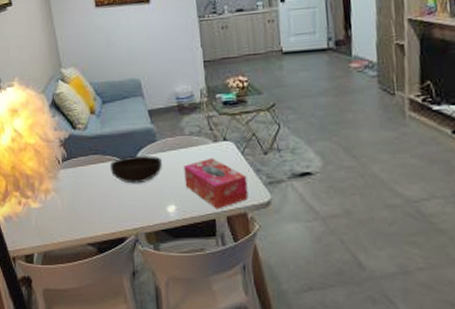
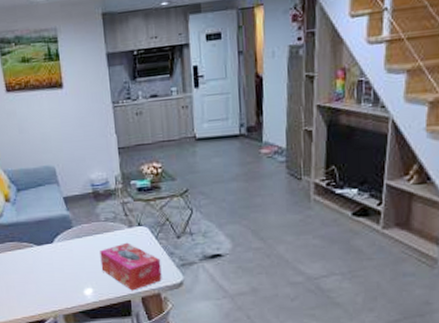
bowl: present [109,156,163,184] -> none [26,241,79,269]

